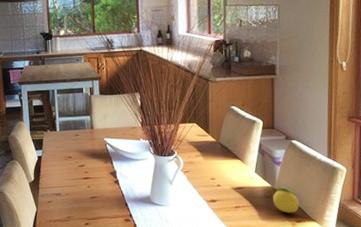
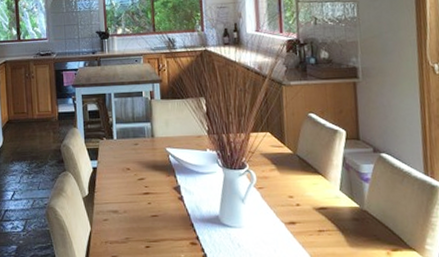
fruit: present [273,188,300,213] -> none [362,209,395,239]

